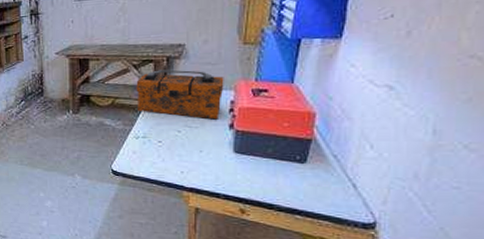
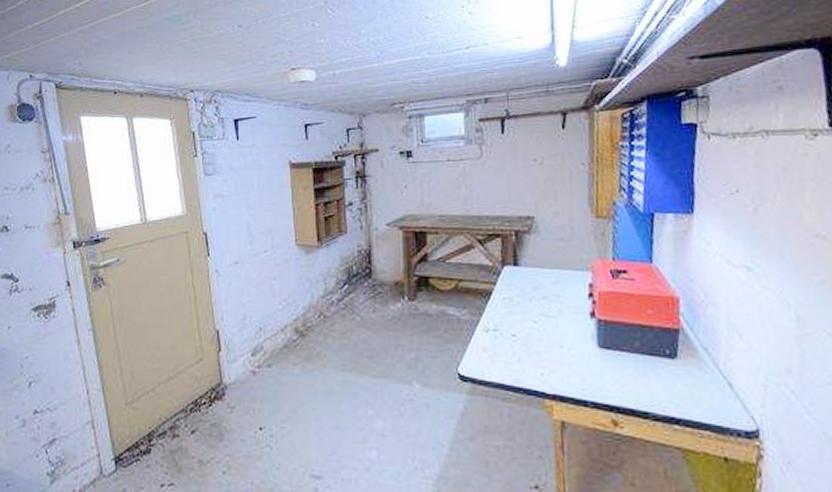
tool box: present [136,69,224,120] -> none [482,246,581,307]

